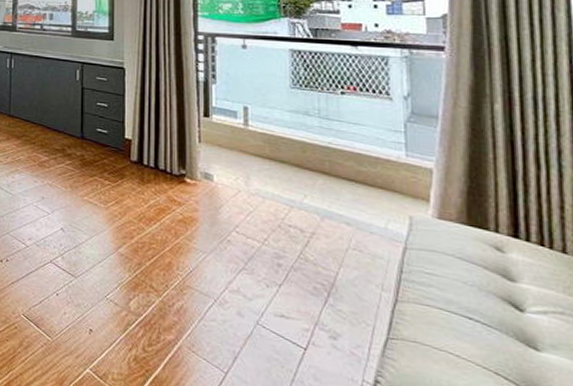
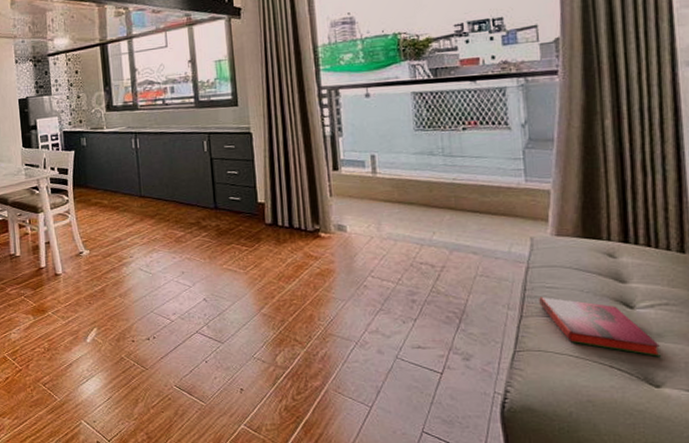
hardback book: none [417,282,554,371] -> present [539,297,661,356]

